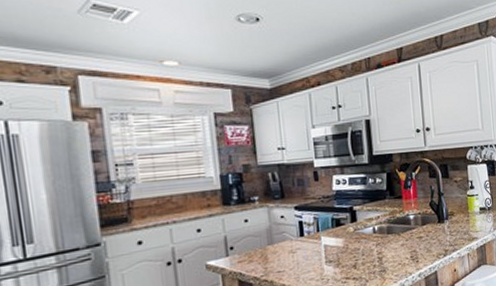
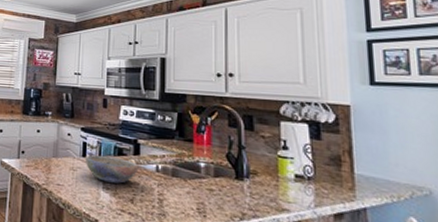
bowl: none [303,228,358,256] -> present [85,155,139,184]

